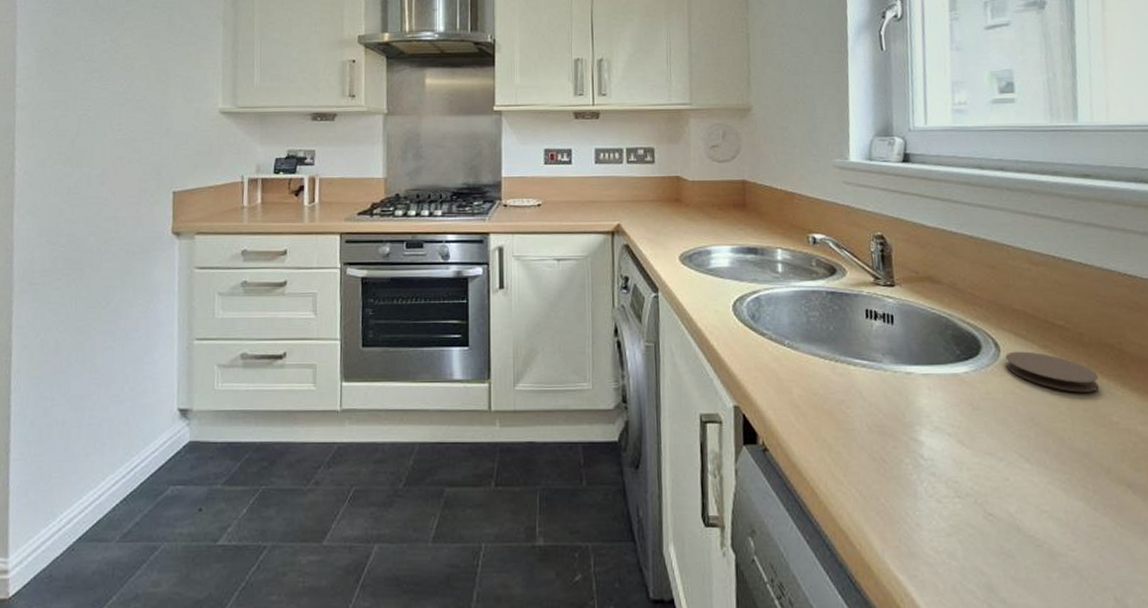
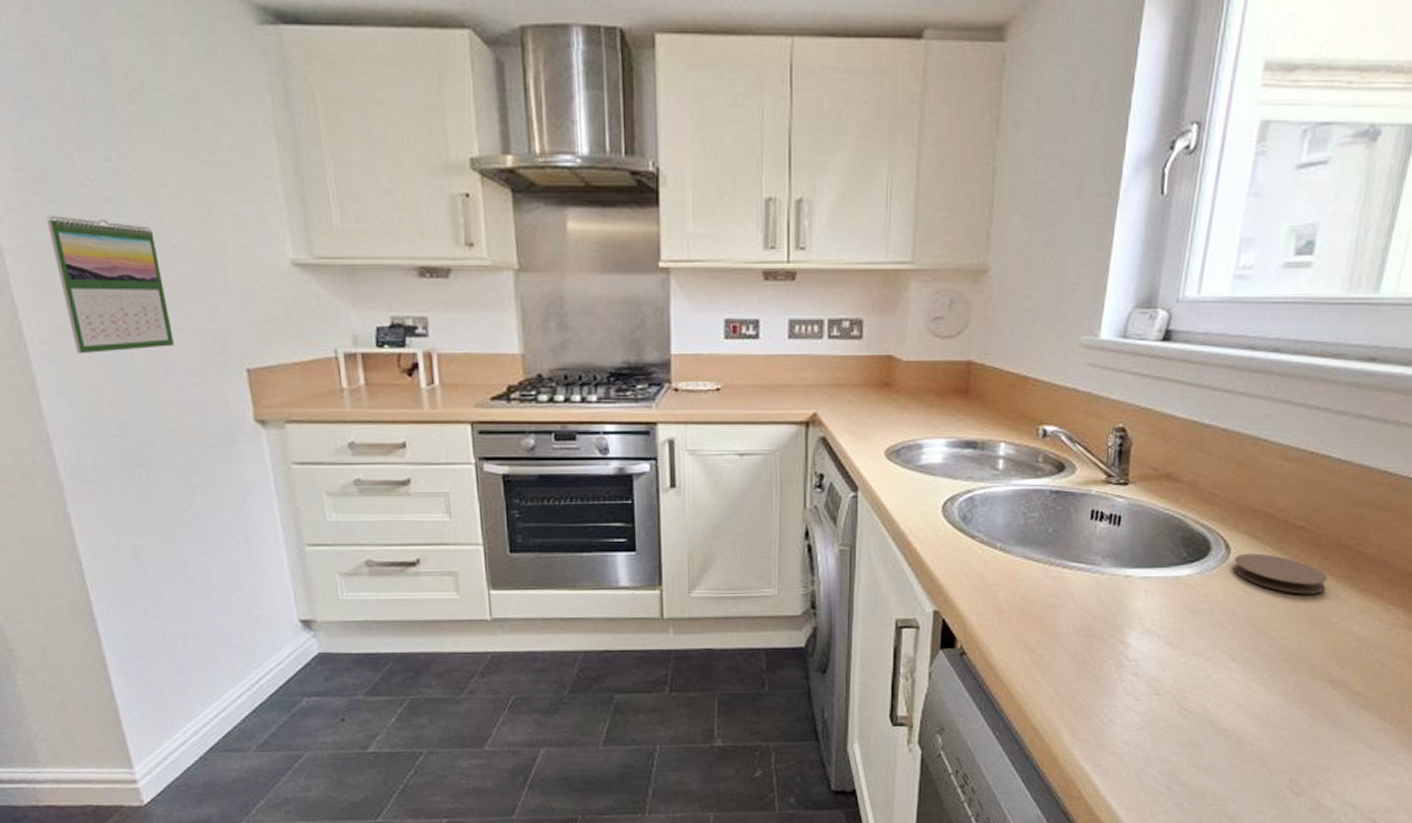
calendar: none [49,81,125,182] -> present [46,215,174,355]

